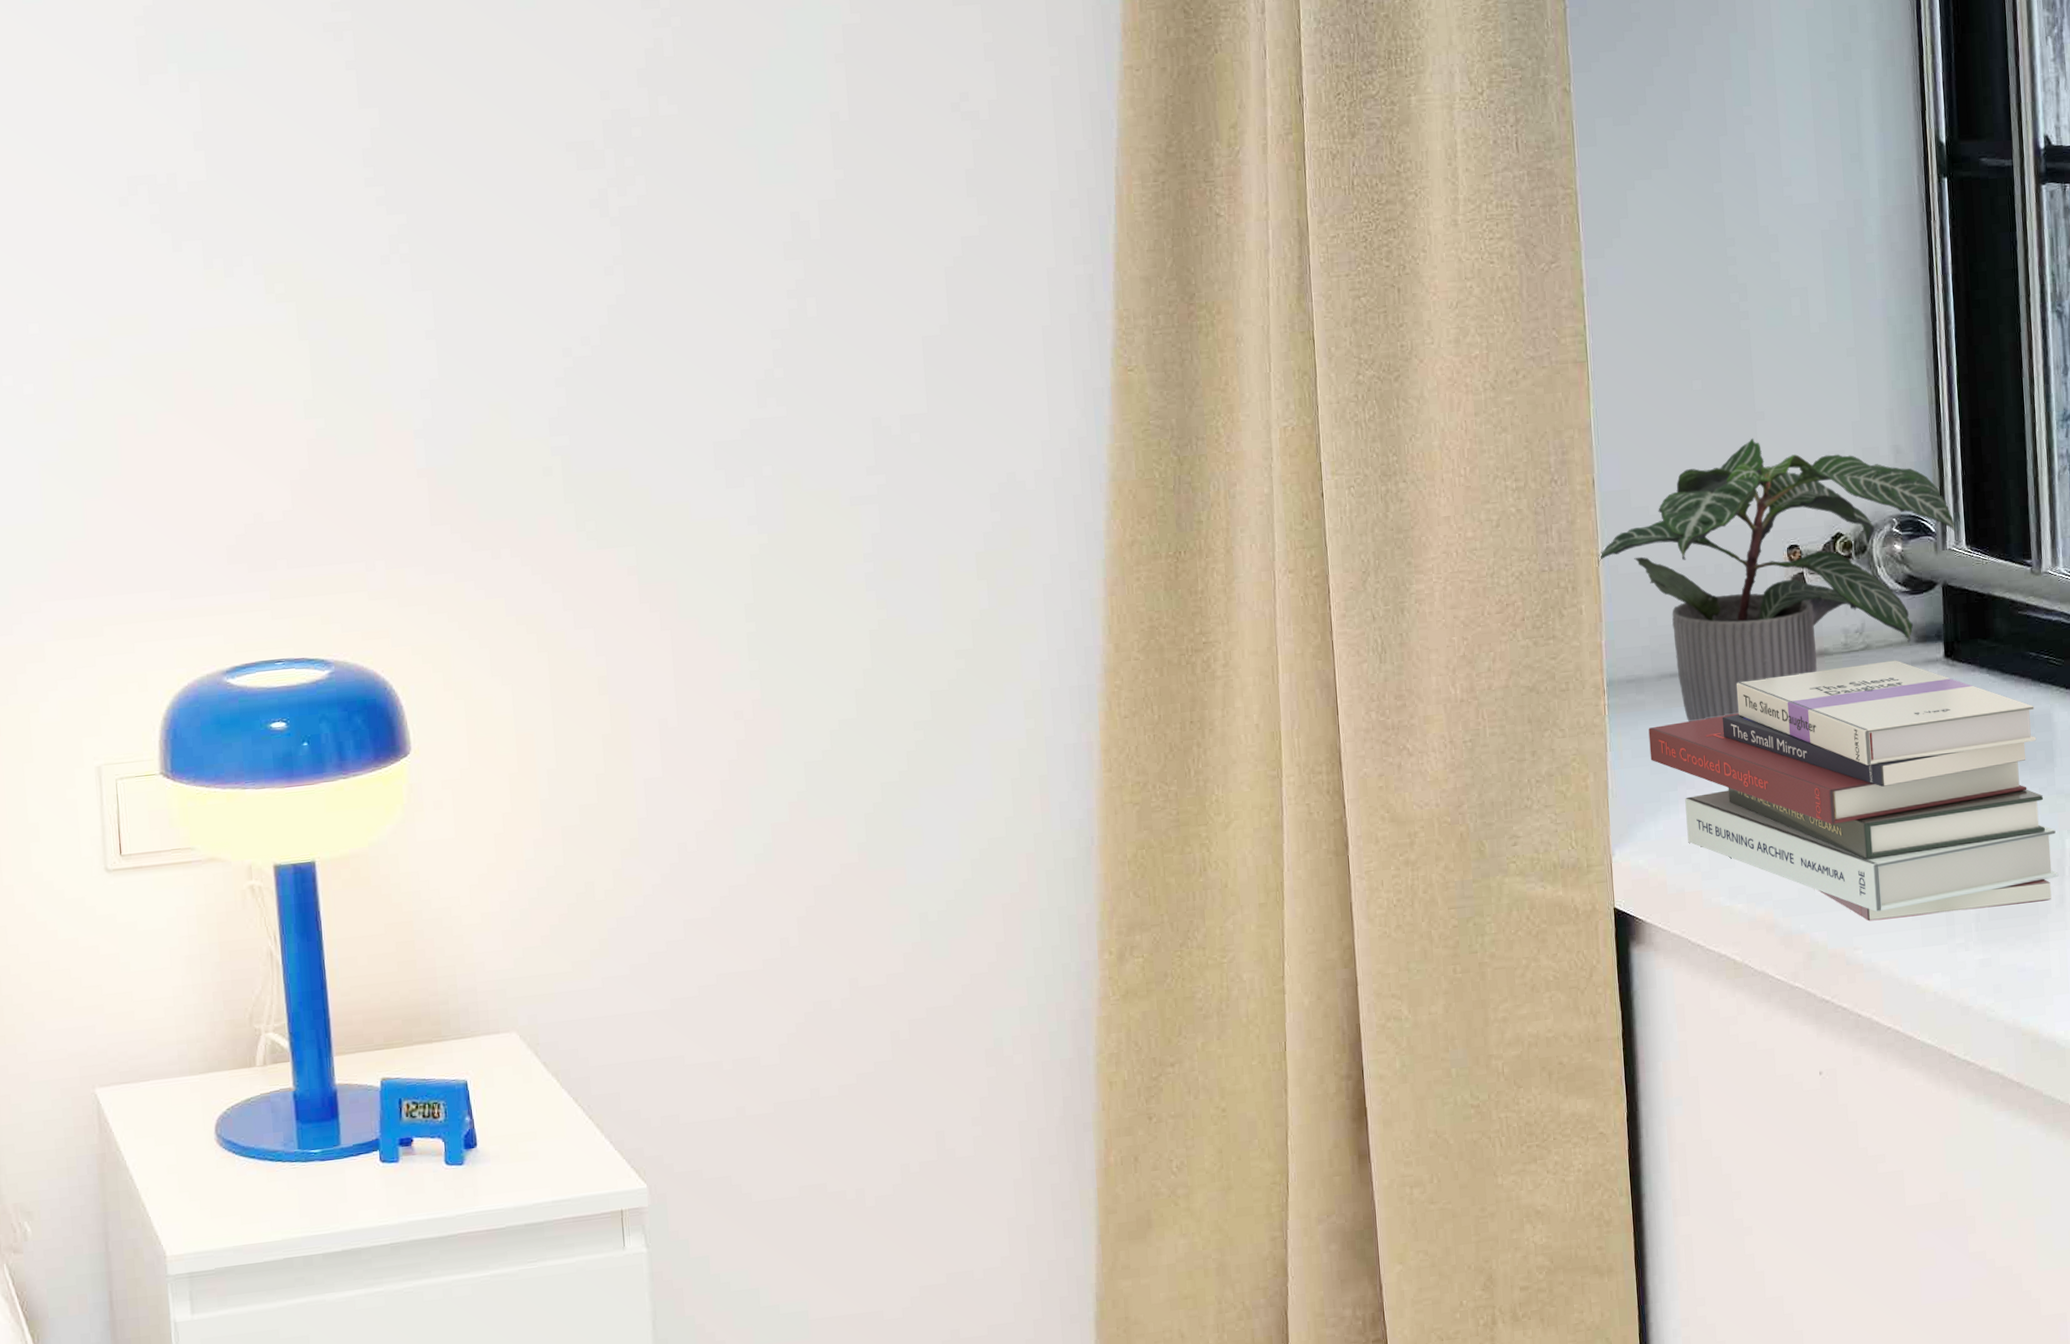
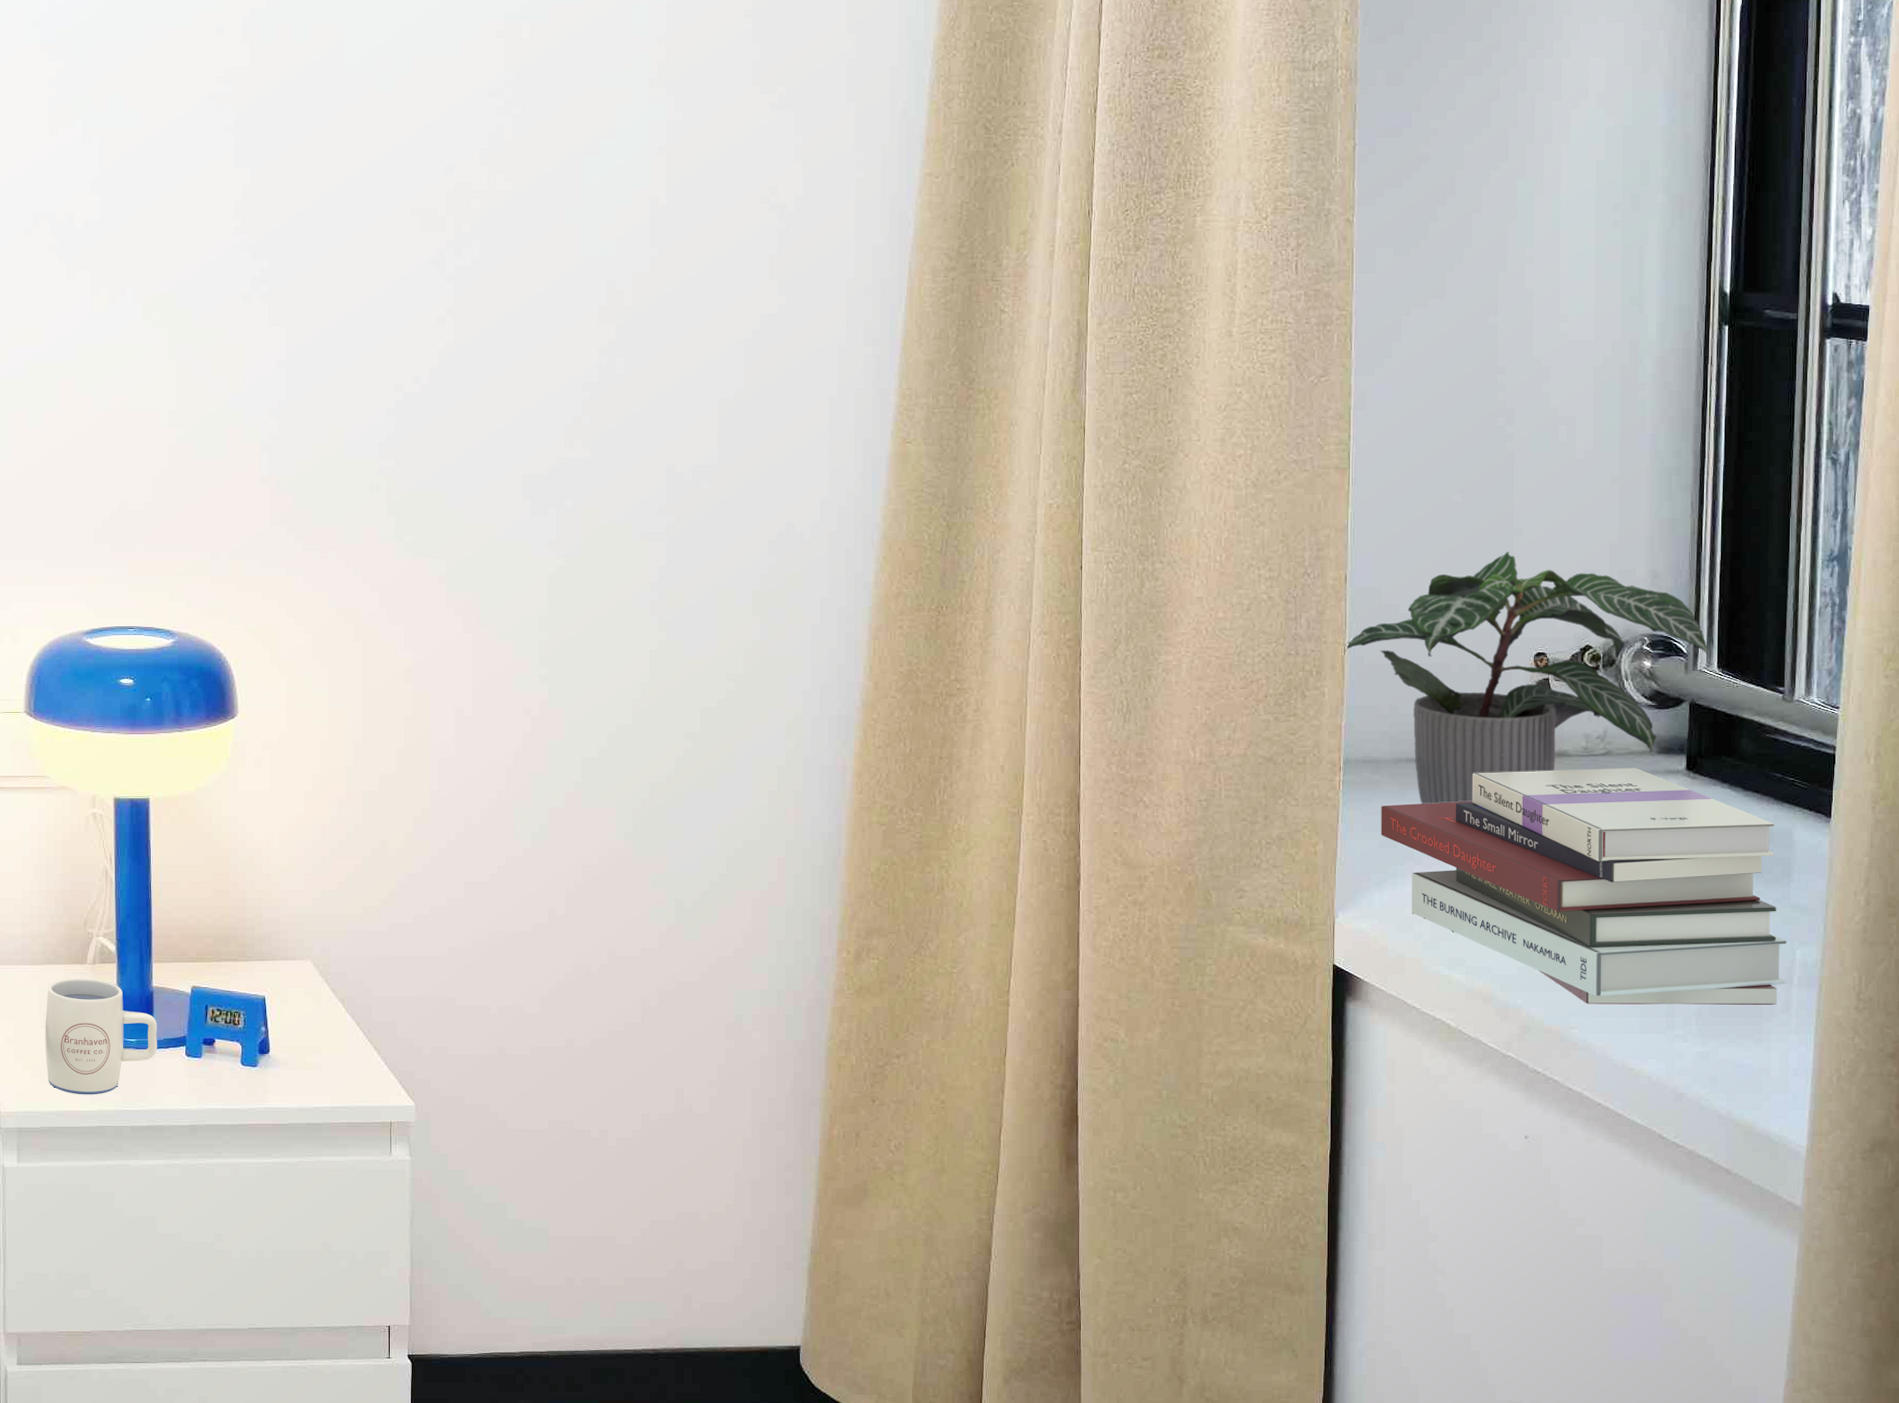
mug: none [211,1083,347,1224] -> present [44,978,158,1095]

